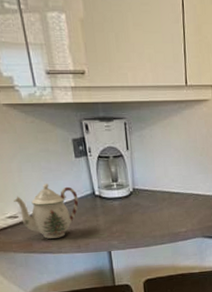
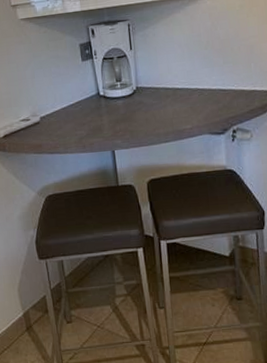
teapot: present [14,184,79,239] -> none [27,87,85,140]

